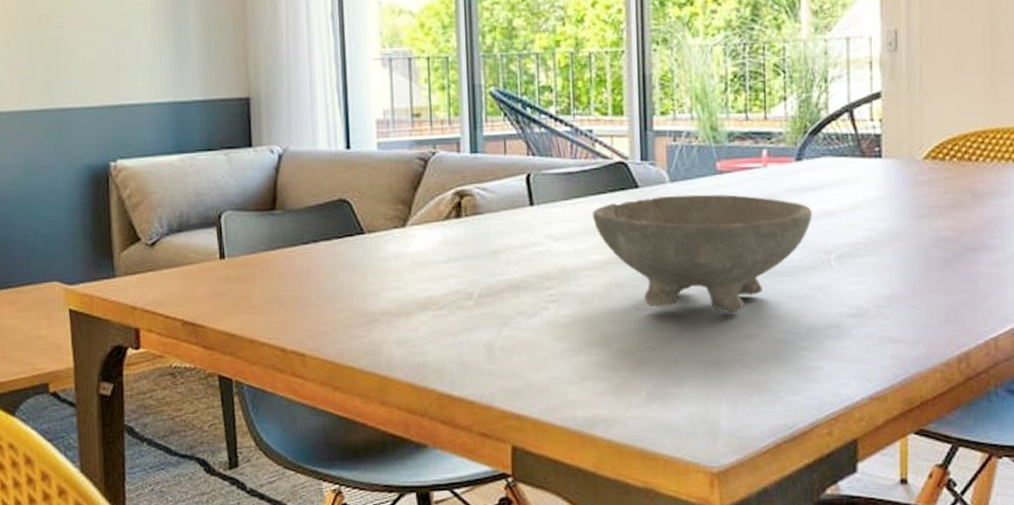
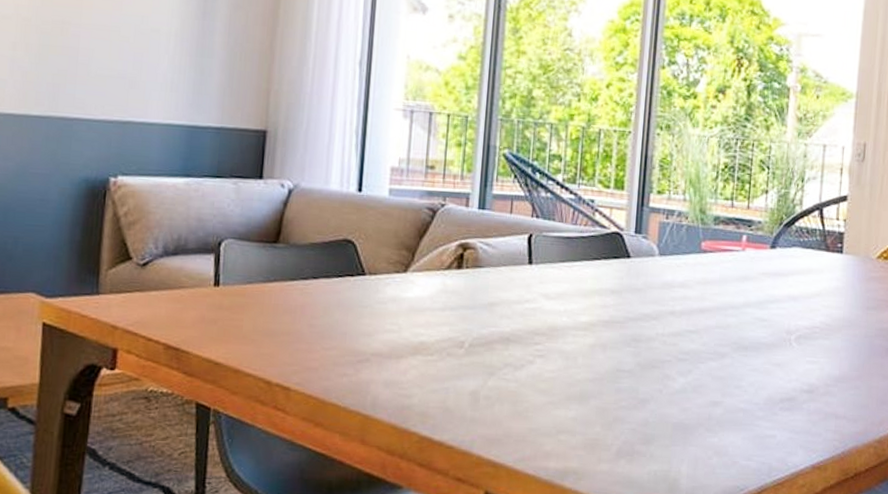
bowl: present [593,194,813,313] -> none [586,267,780,380]

